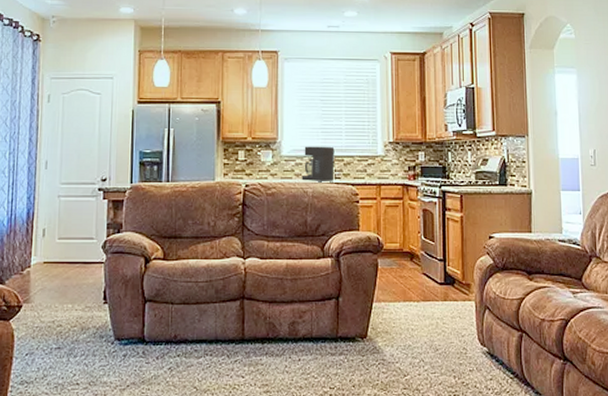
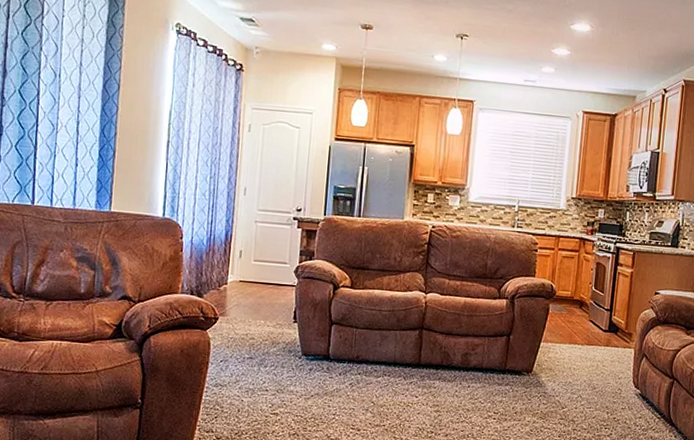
coffee maker: present [301,146,335,183] -> none [485,194,520,230]

